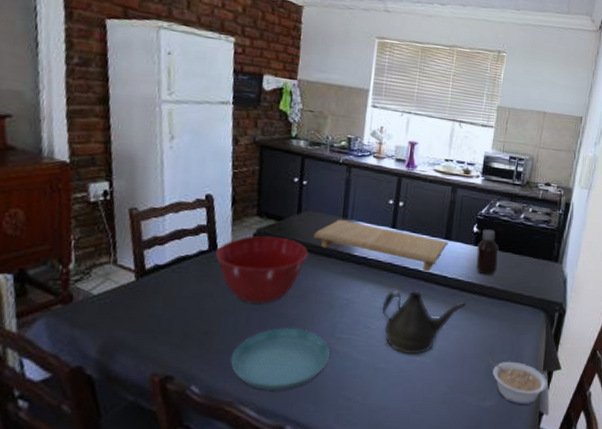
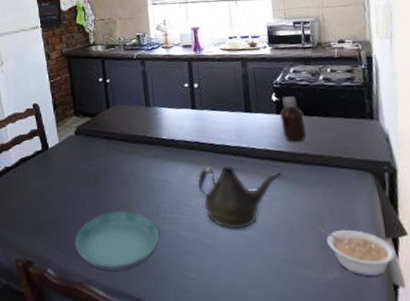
mixing bowl: present [216,236,308,303] -> none [48,131,122,192]
cutting board: present [314,219,449,272] -> none [124,107,250,146]

